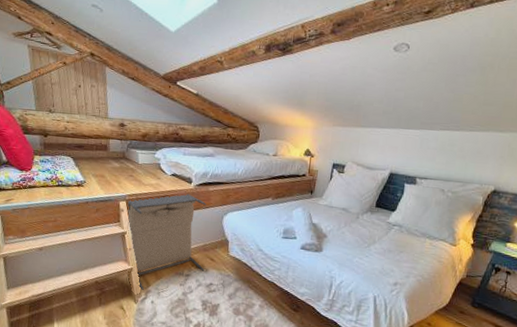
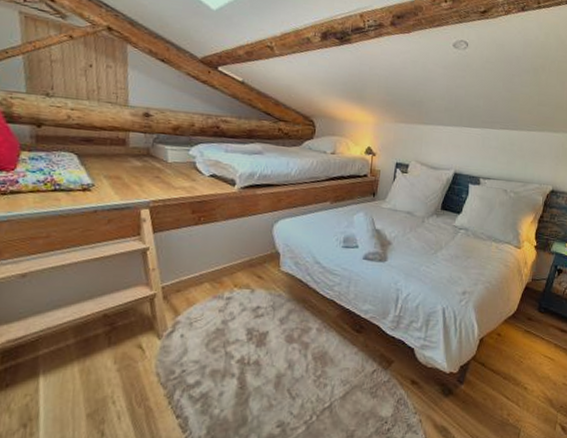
laundry hamper: present [127,194,207,291] -> none [150,198,253,322]

